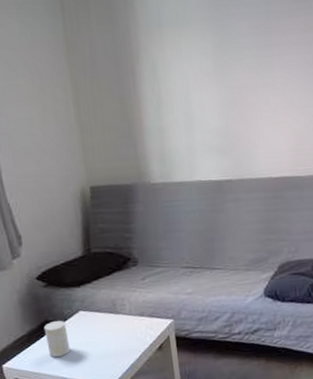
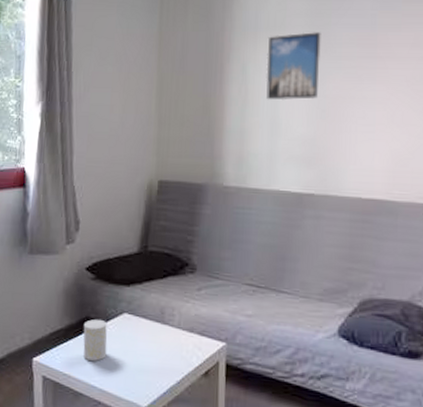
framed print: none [173,24,225,97] -> present [266,32,321,101]

